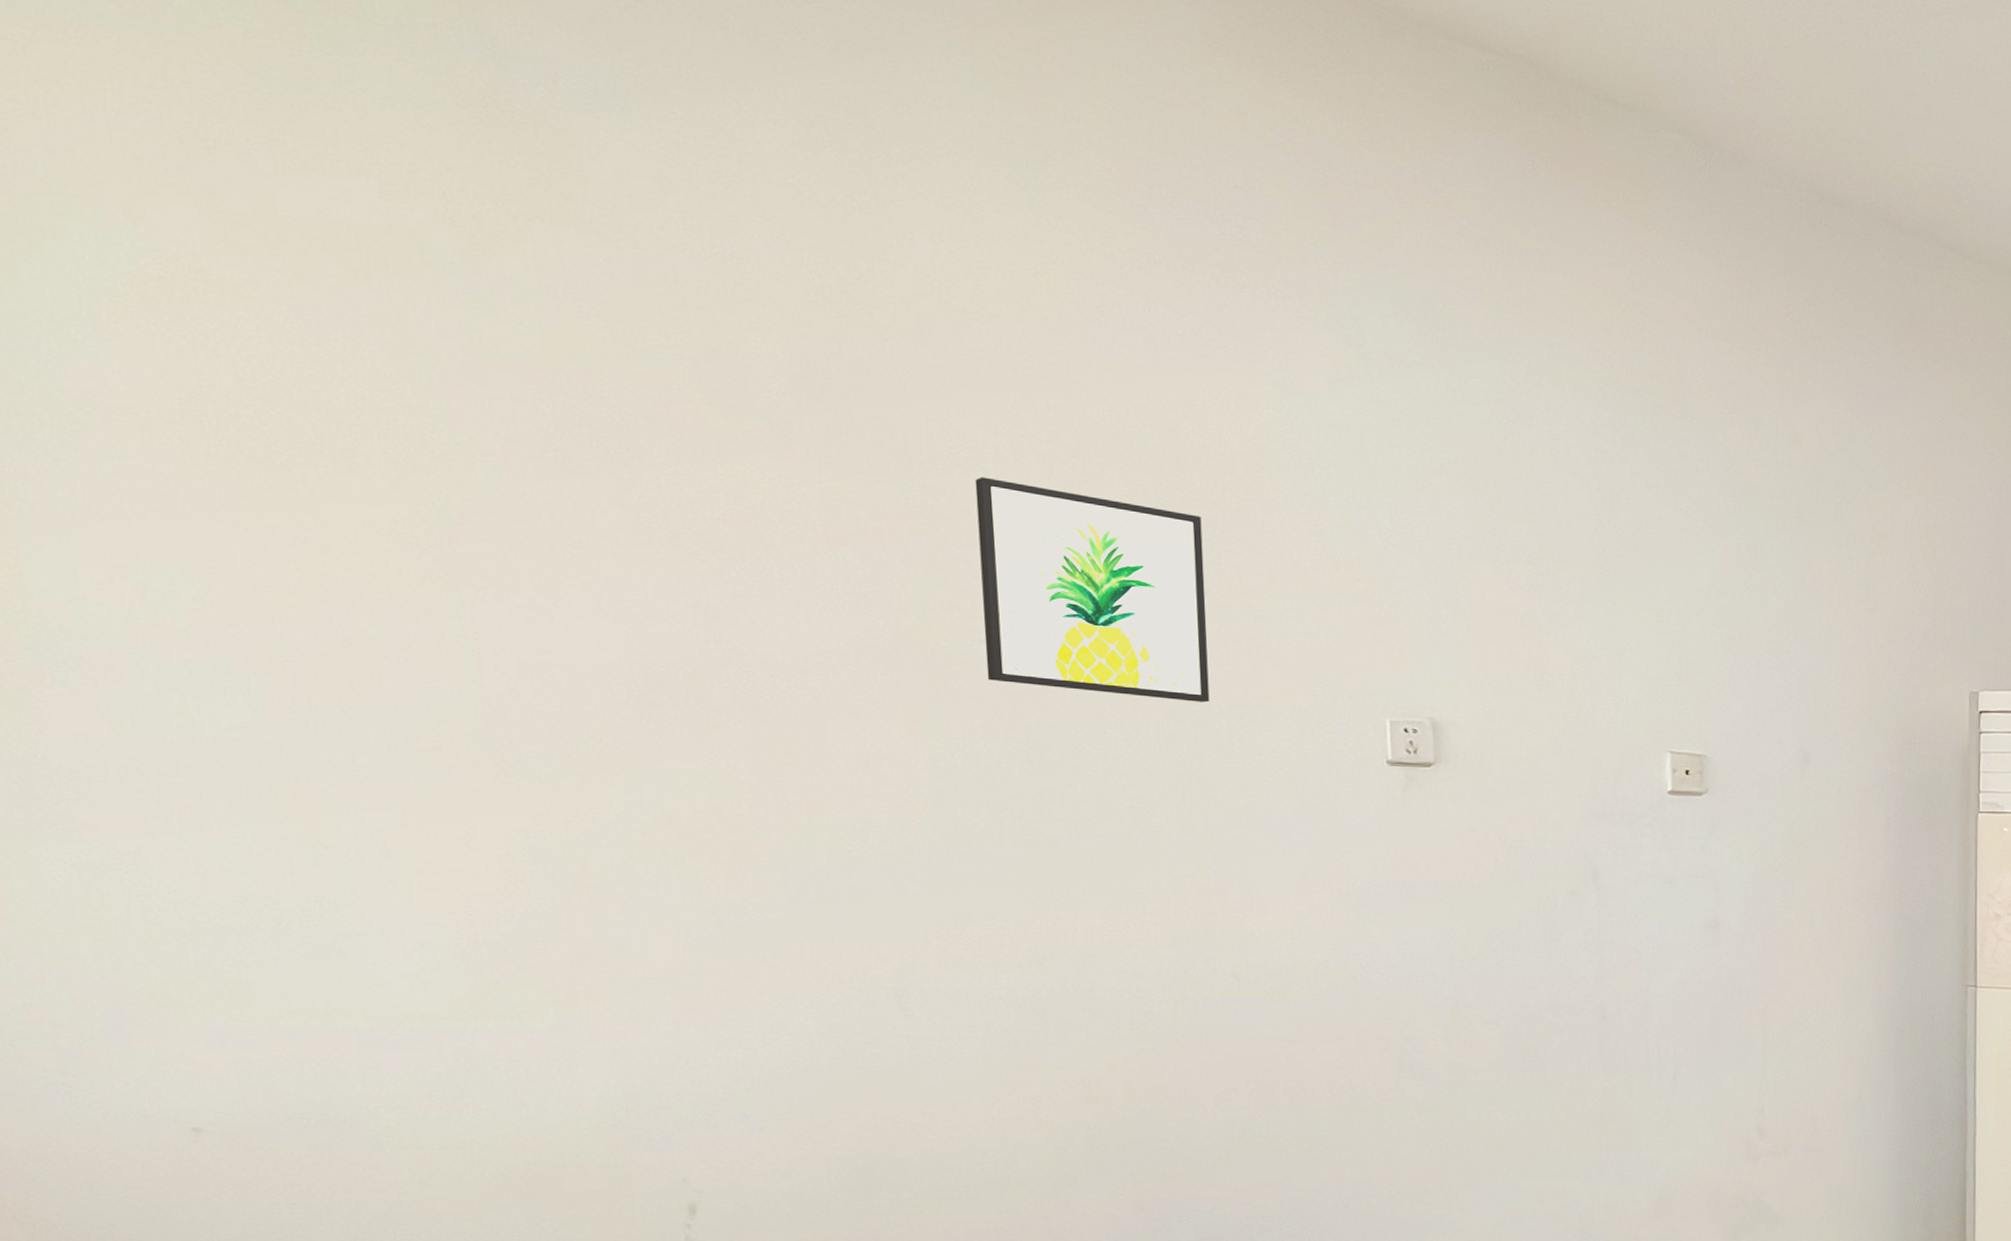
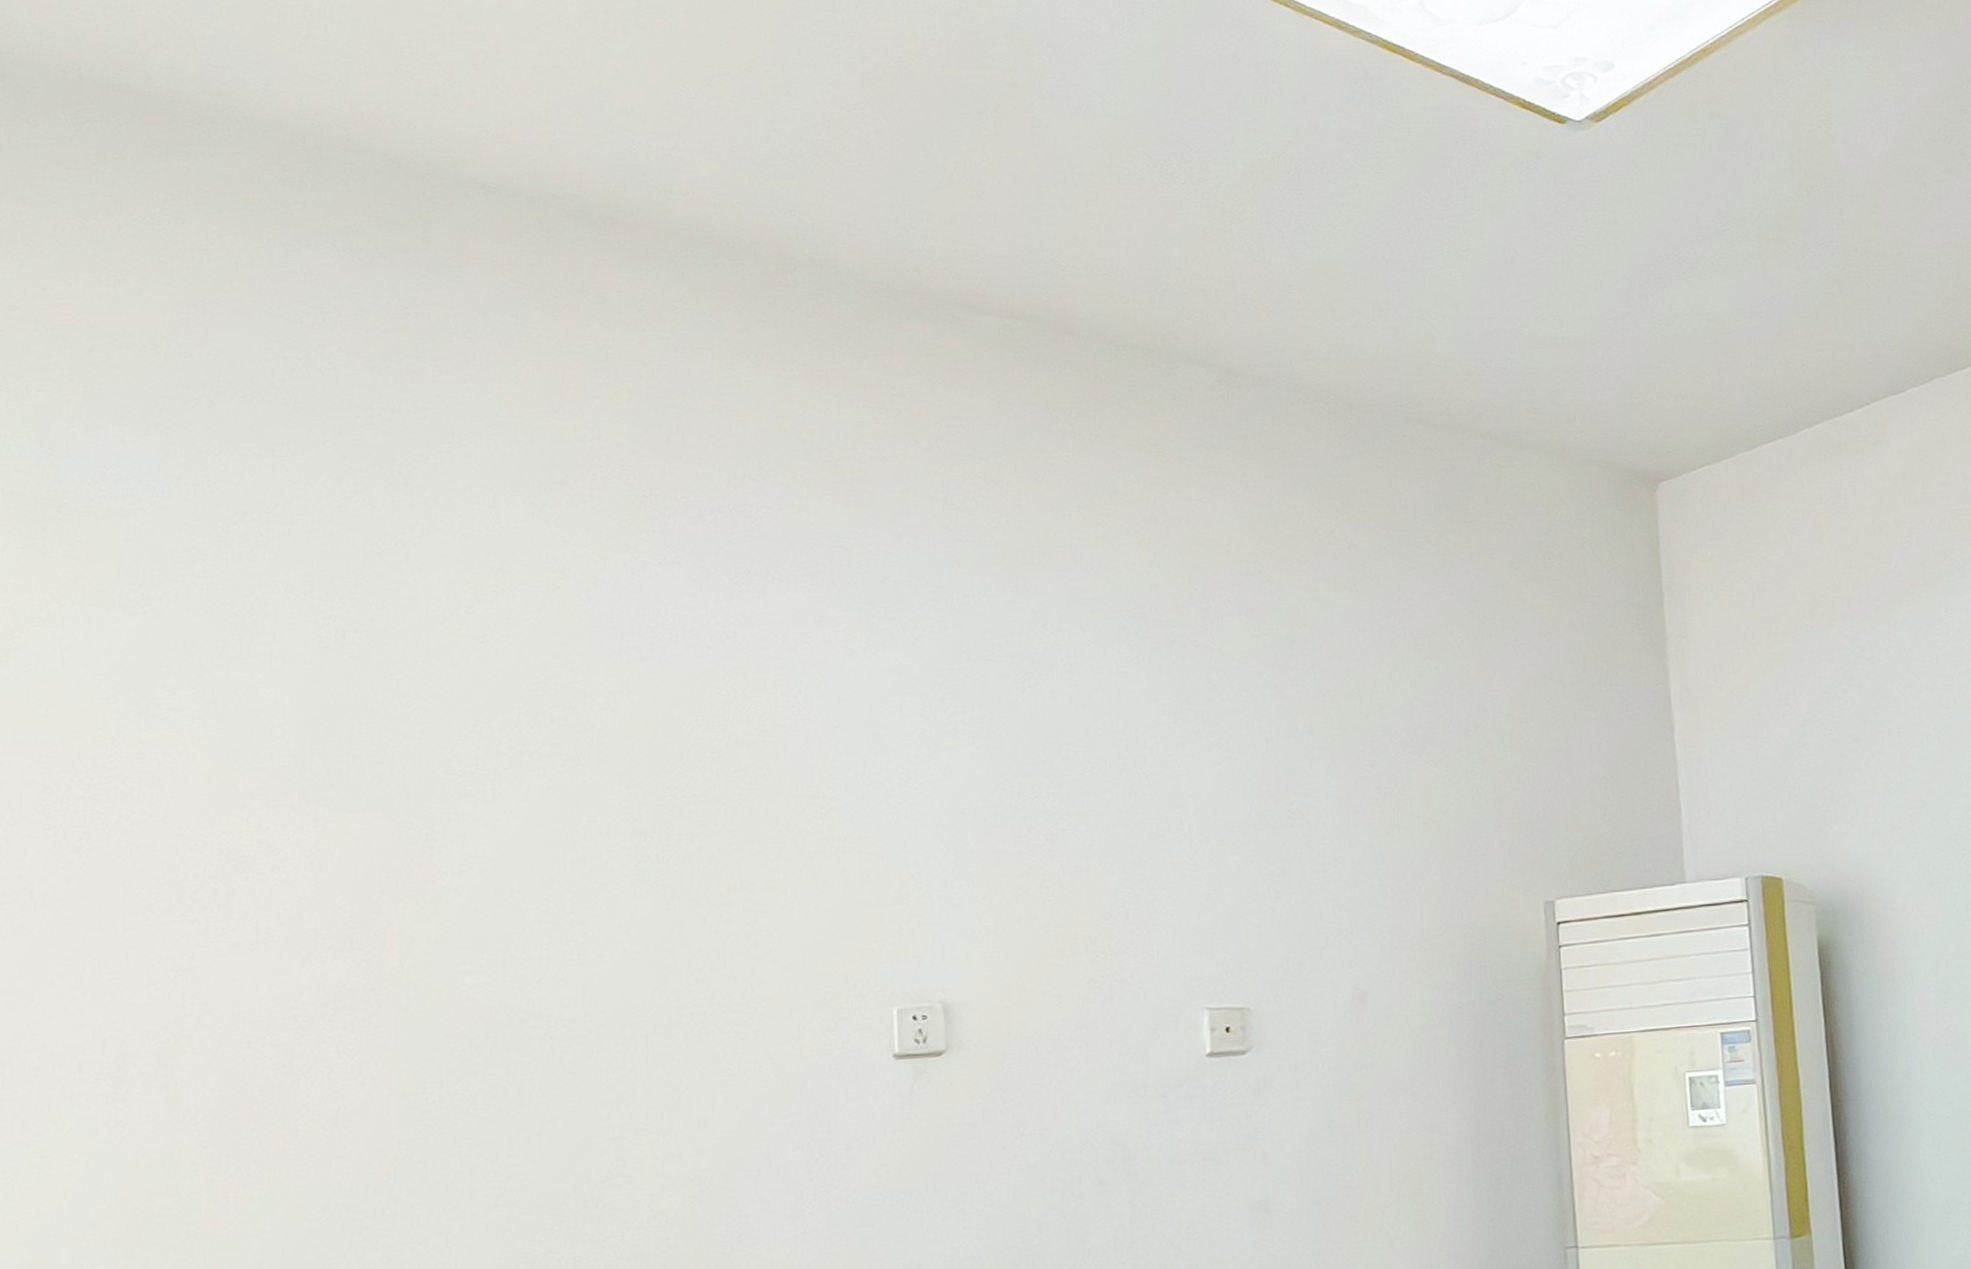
wall art: present [975,477,1210,703] -> none [470,799,704,1015]

